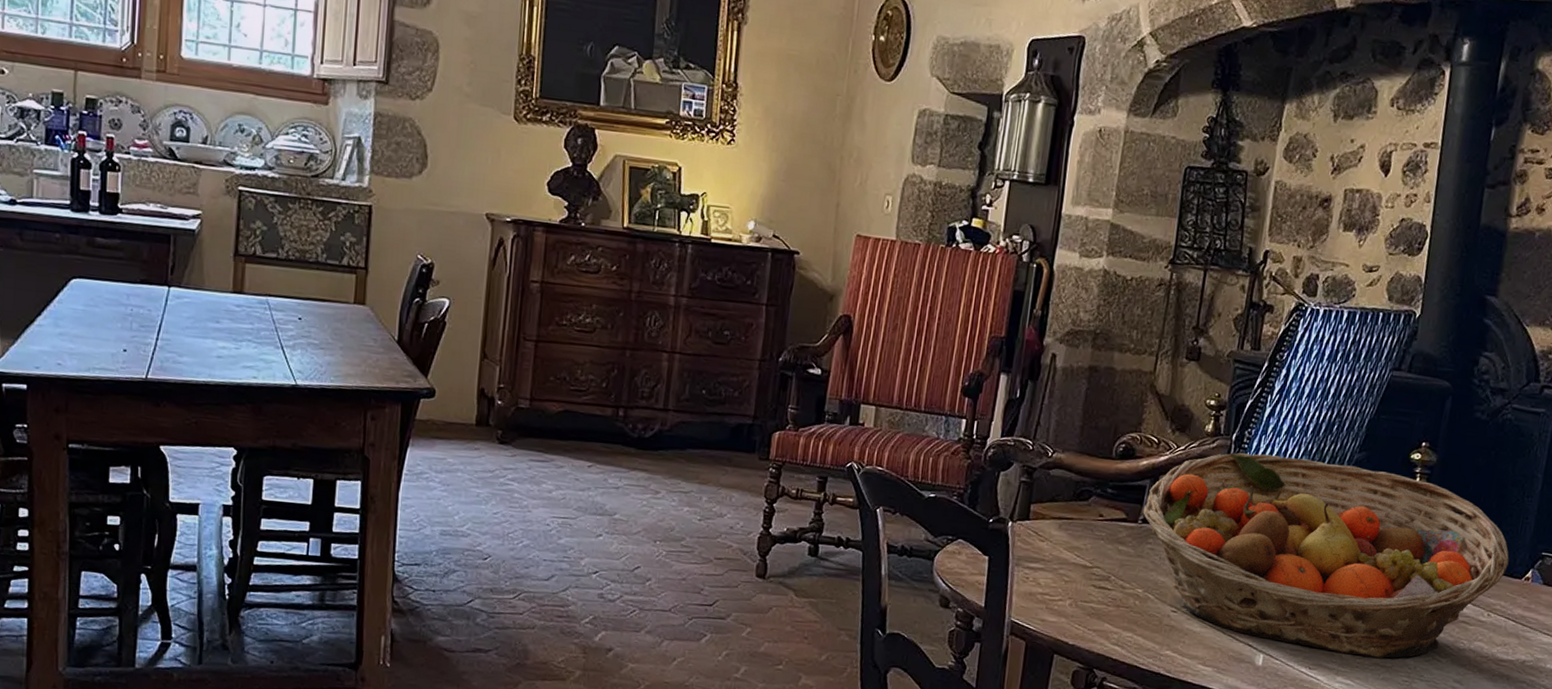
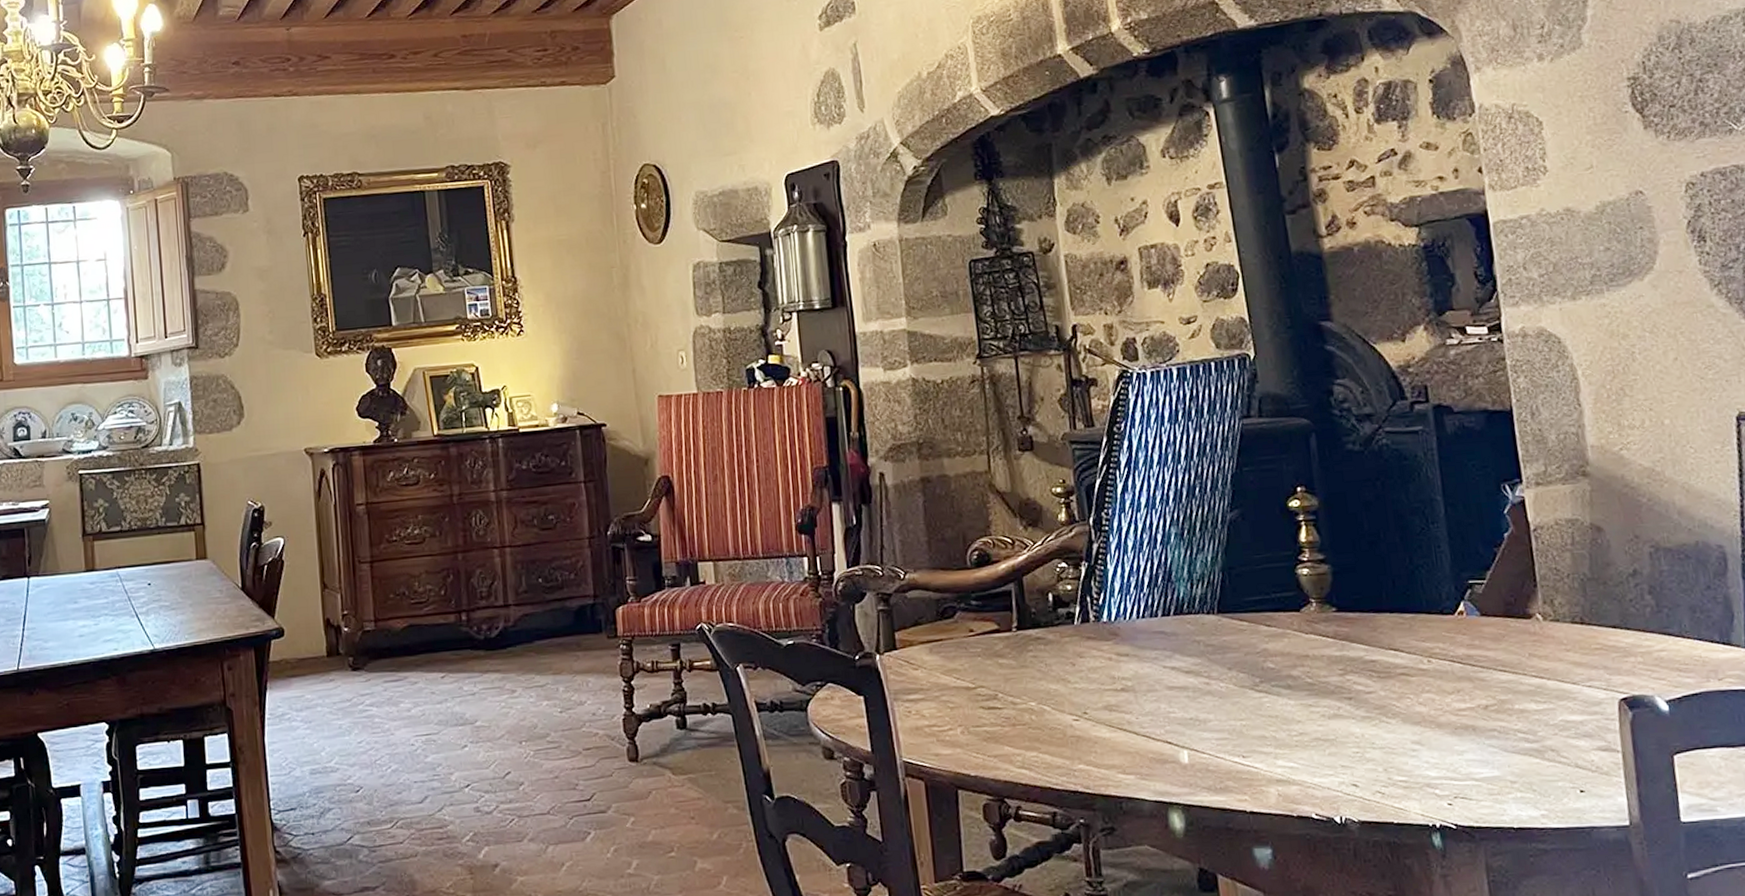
fruit basket: present [1142,452,1509,658] -> none [1014,526,1434,734]

